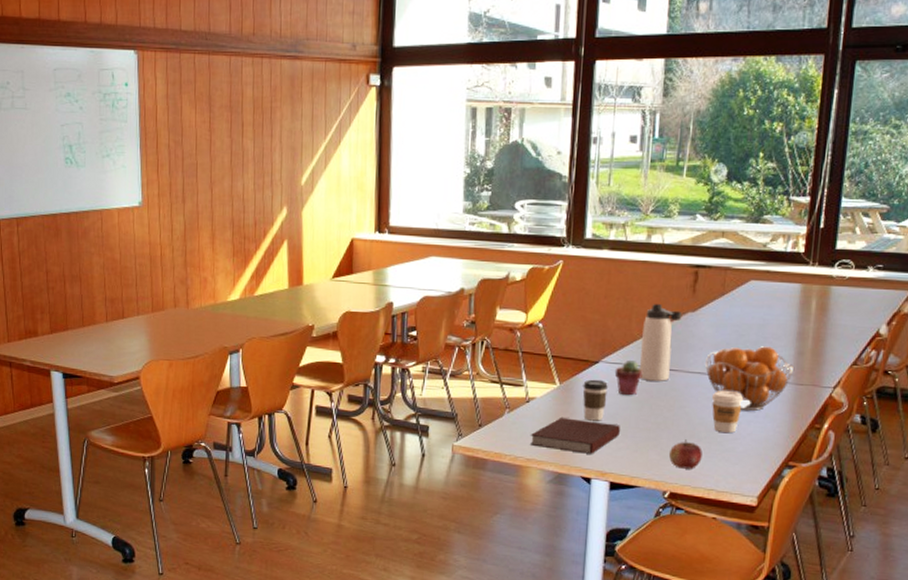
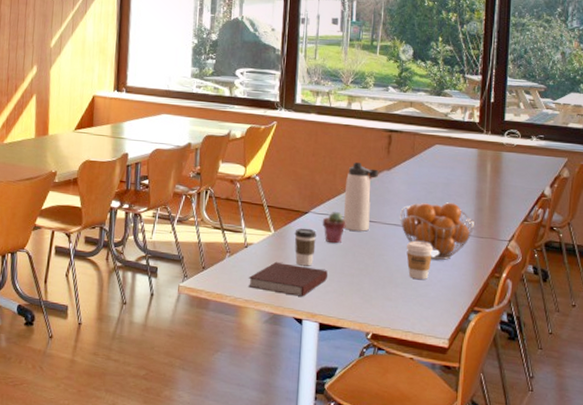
apple: present [669,439,703,469] -> none [371,285,400,313]

